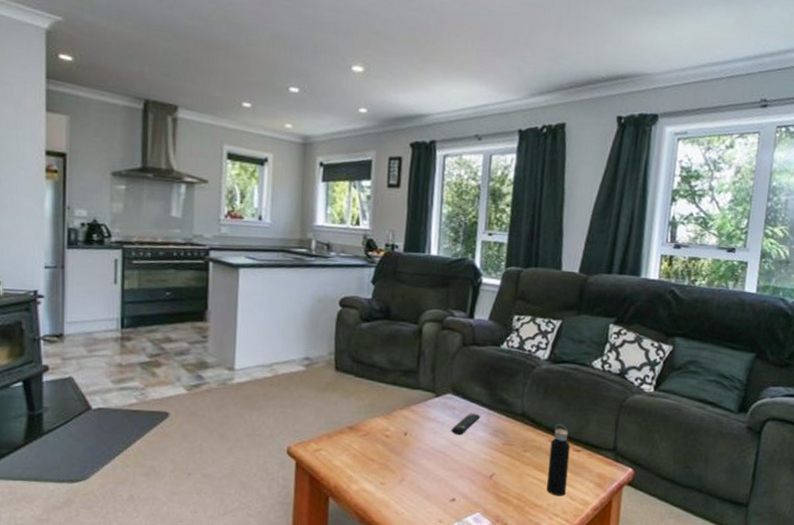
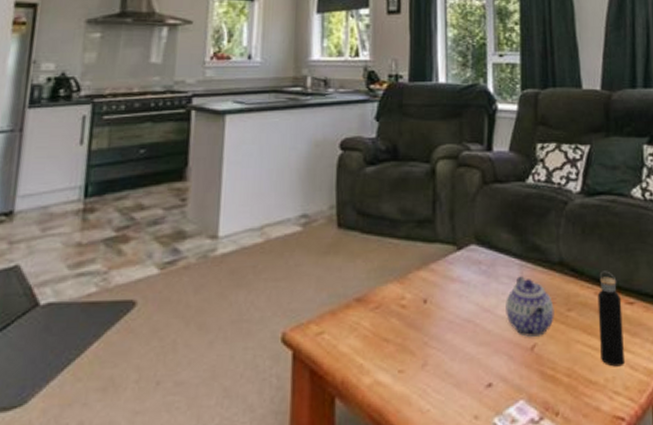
remote control: present [451,413,481,435] -> none [479,266,512,297]
teapot: none [472,422,513,468] -> present [506,276,554,337]

